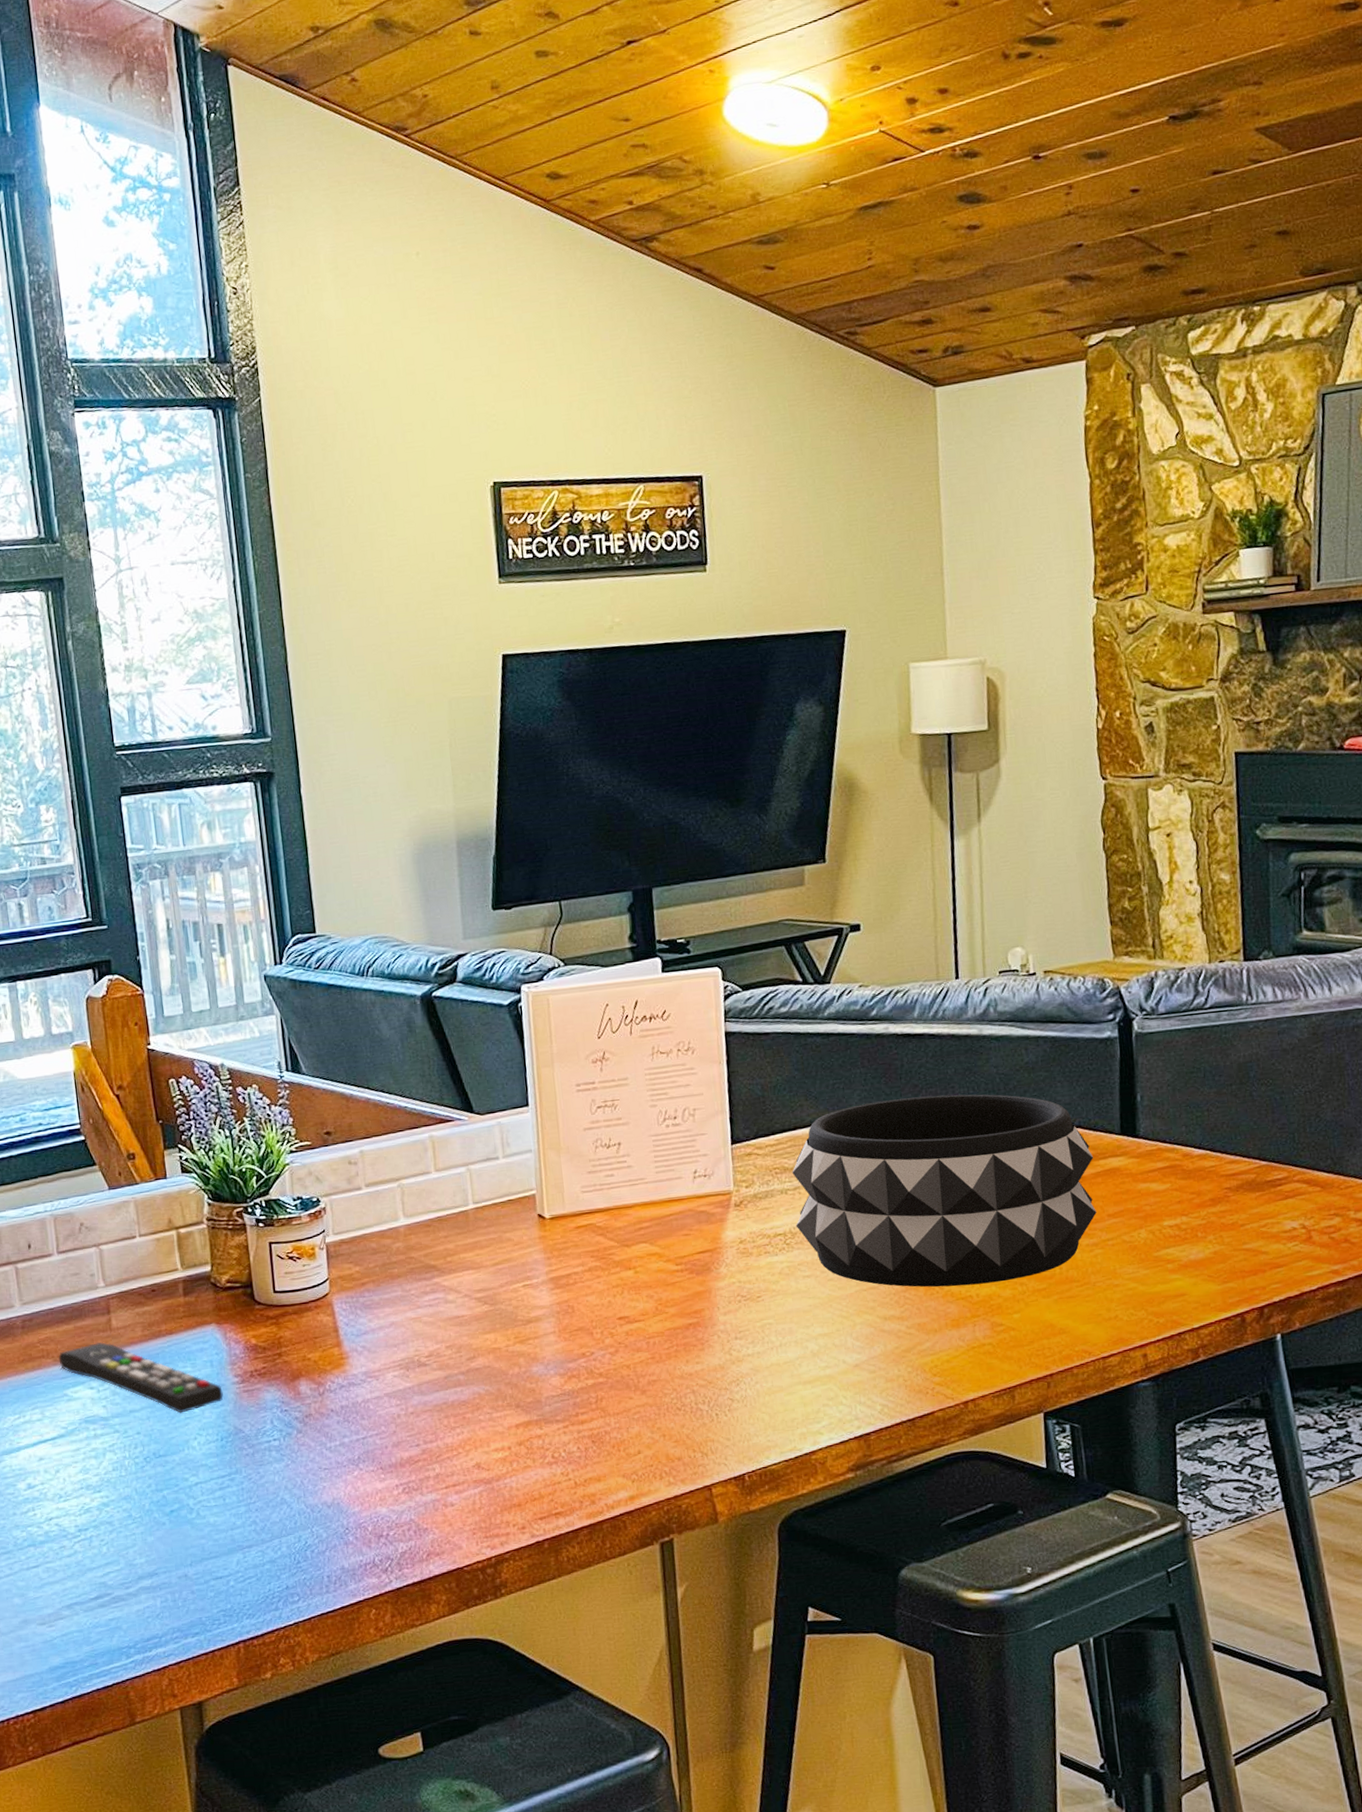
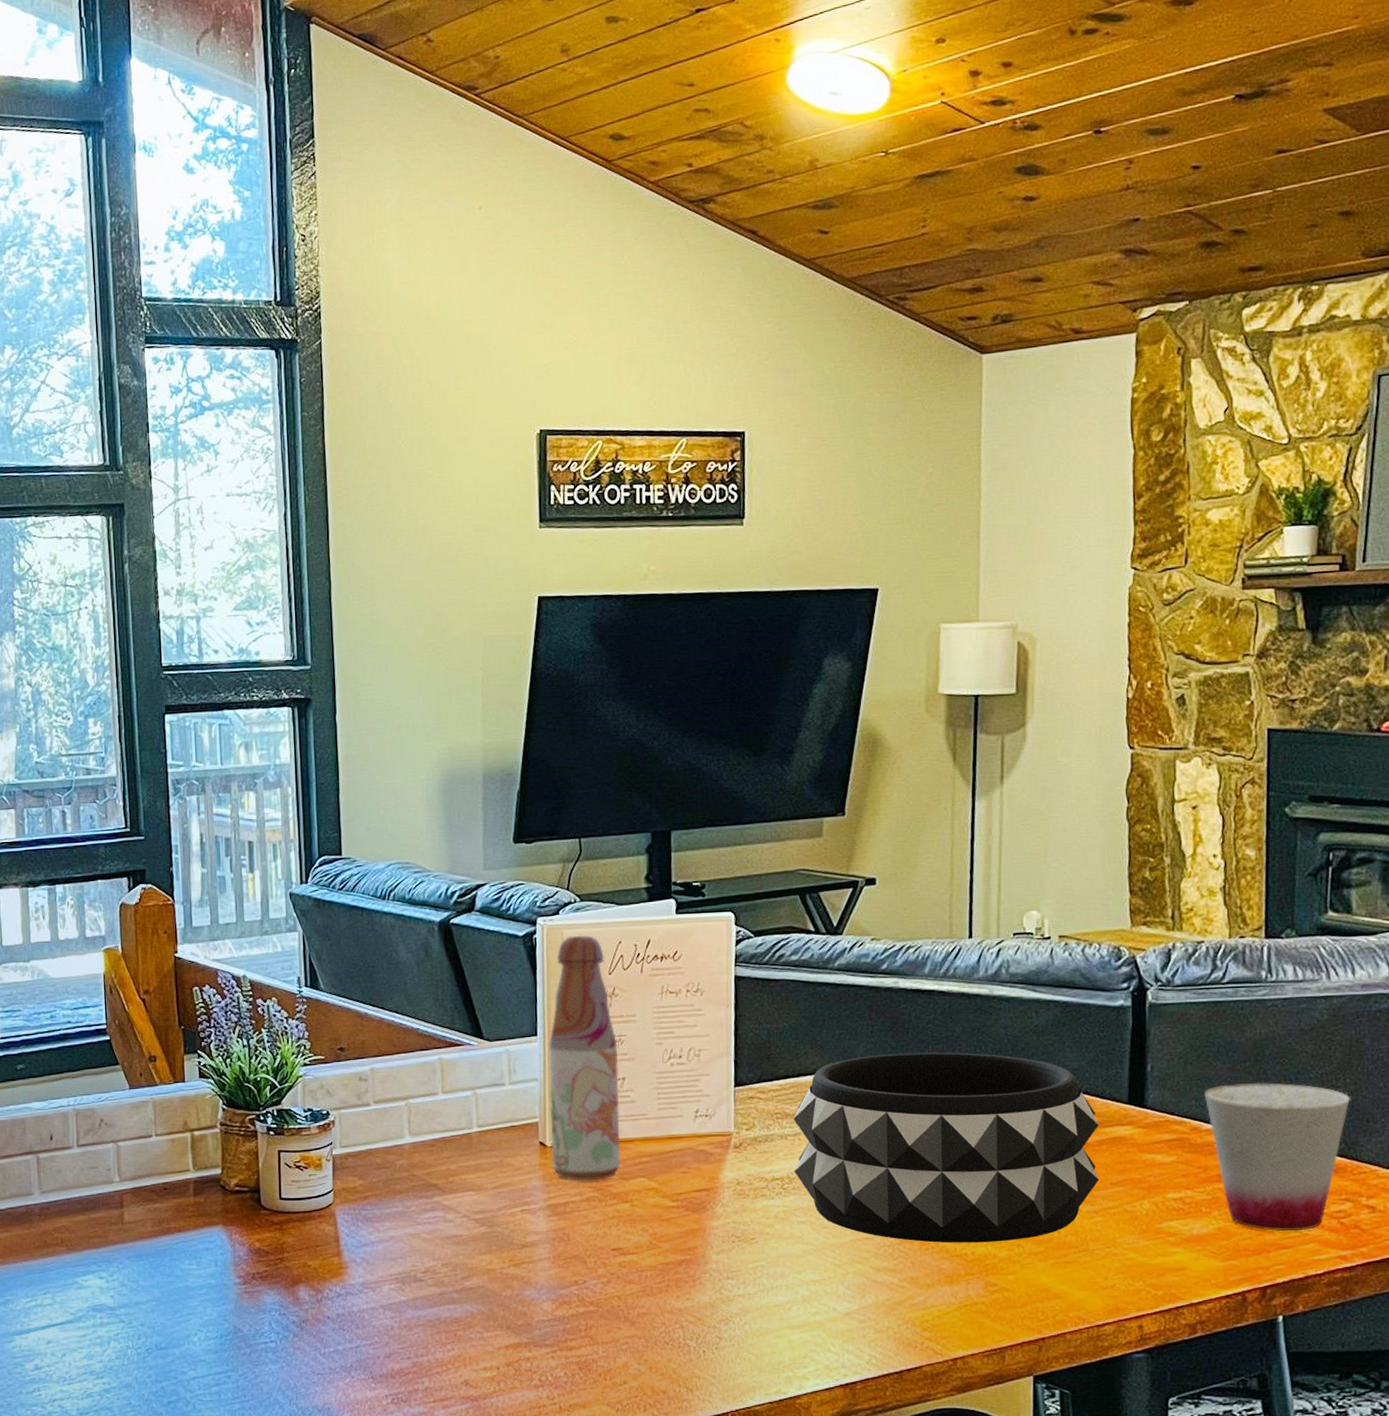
remote control: present [58,1342,223,1413] -> none [71,1234,225,1309]
bottle: none [541,1000,622,1251] -> present [548,935,621,1181]
cup: none [1193,1104,1335,1251] -> present [1204,1082,1351,1232]

